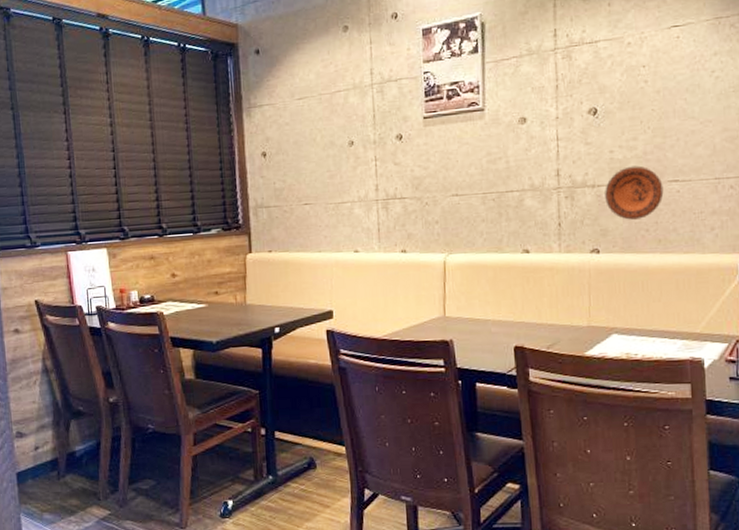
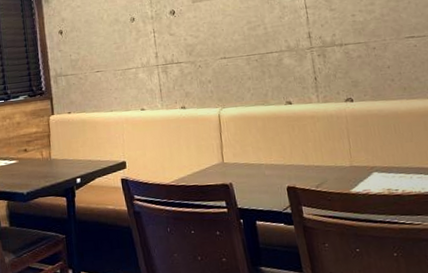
decorative plate: present [605,165,664,220] -> none [351,26,403,72]

